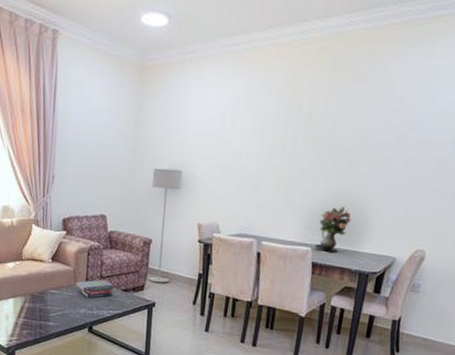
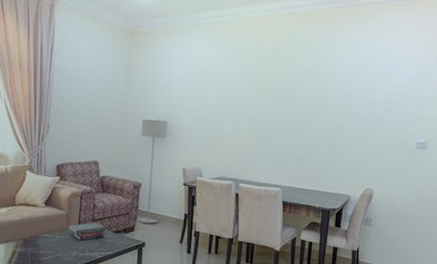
bouquet: present [314,206,351,254] -> none [284,152,312,193]

